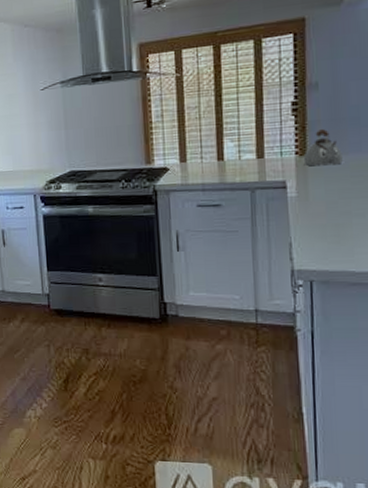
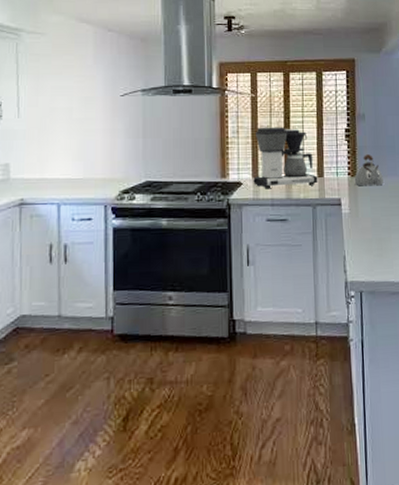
coffee maker: none [181,106,258,174] -> present [253,127,318,189]

